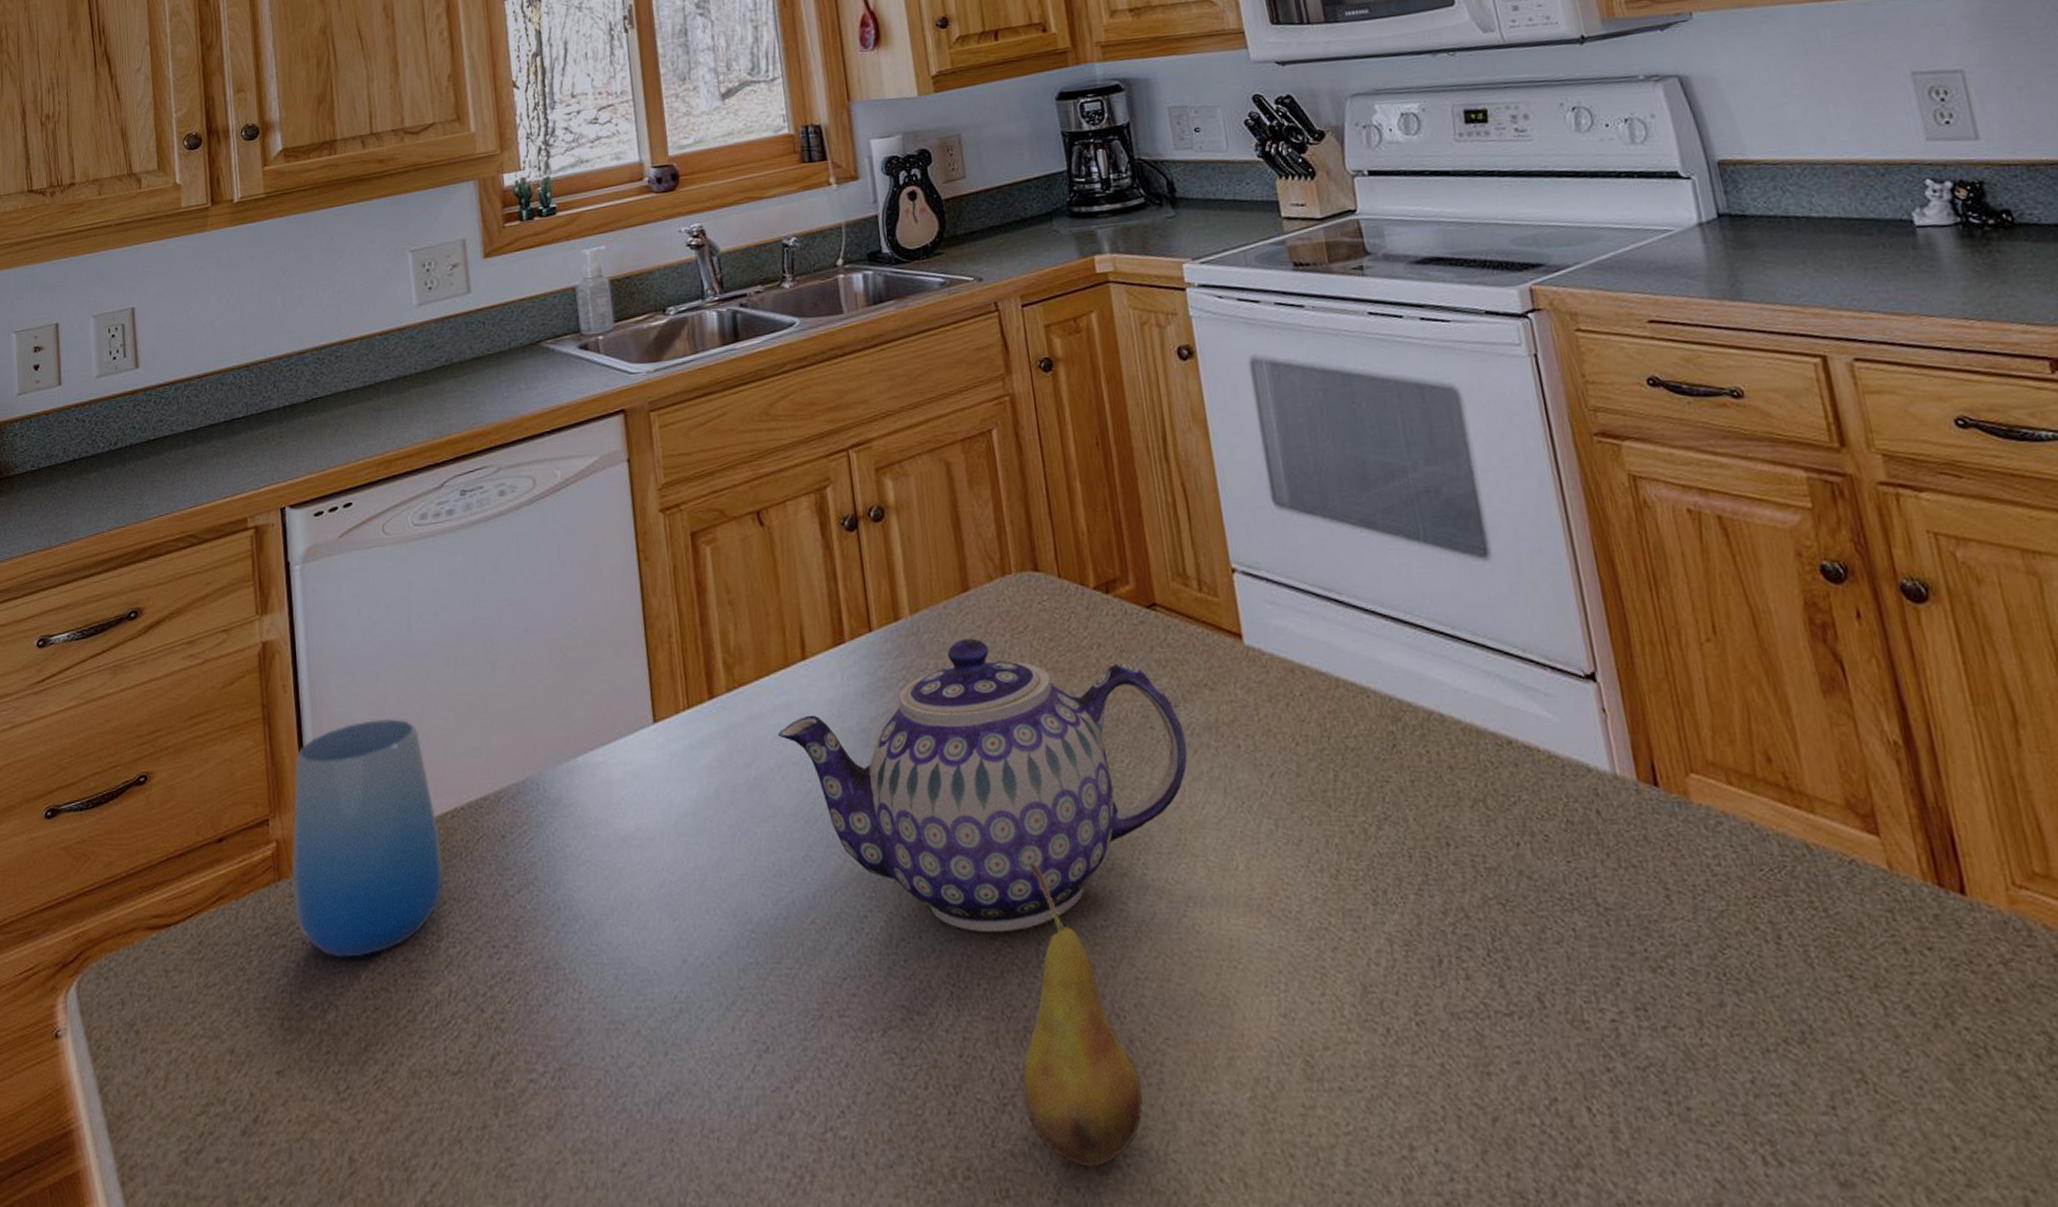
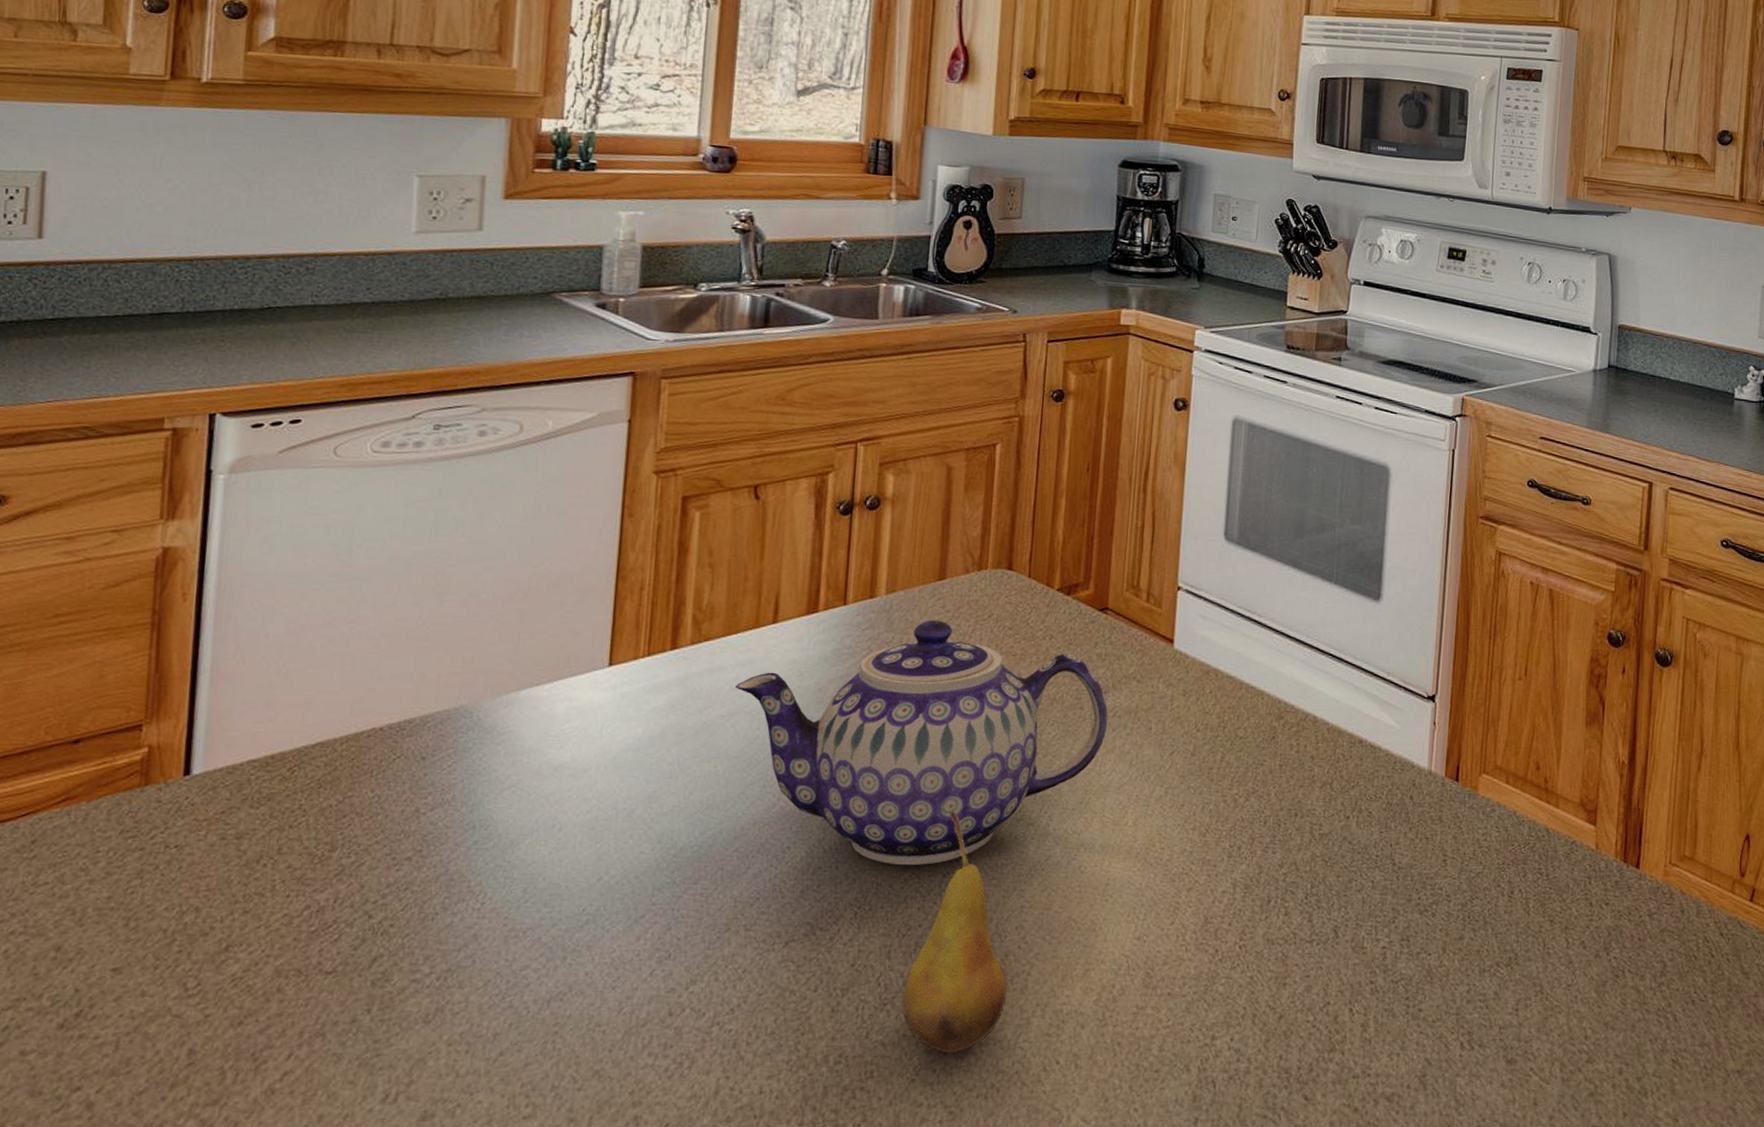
cup: present [291,719,443,958] -> none [161,637,349,863]

